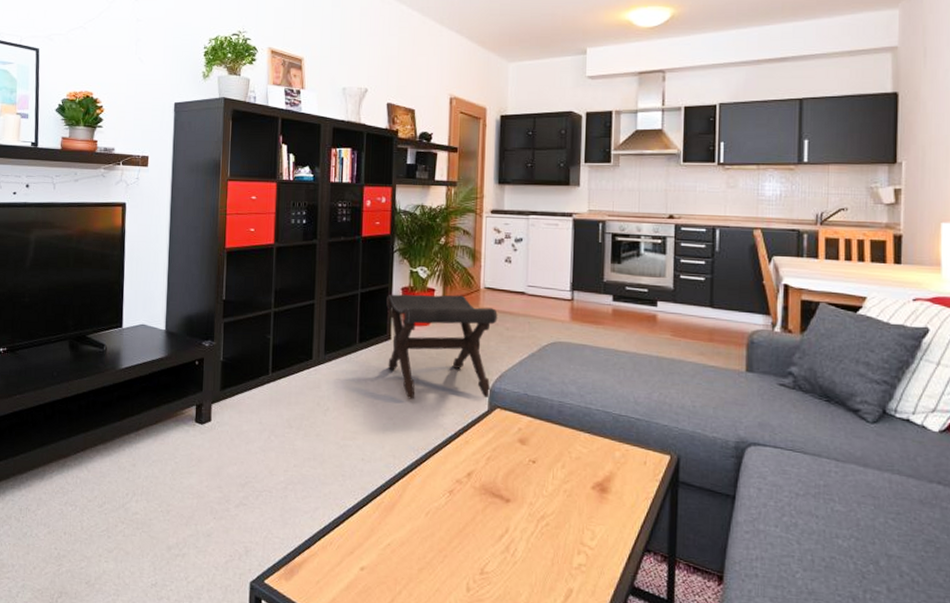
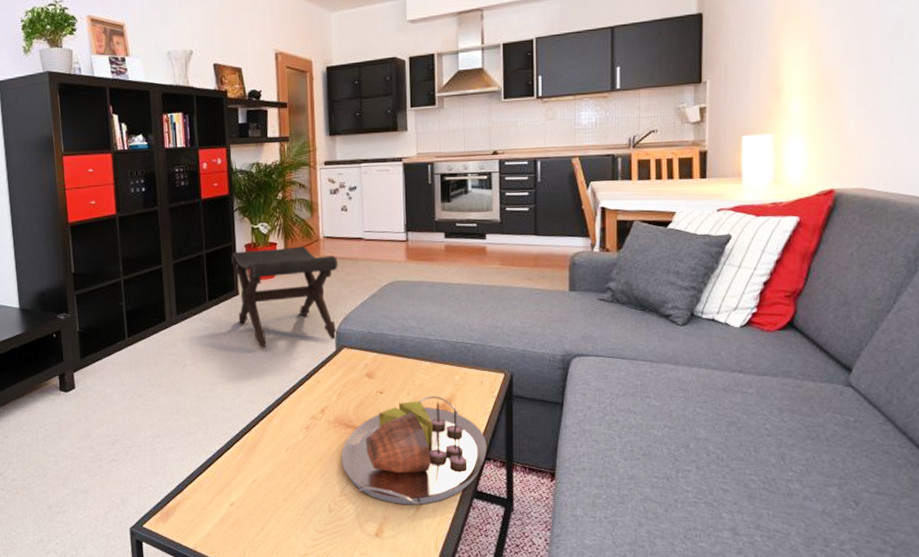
serving tray: none [484,471,647,595] -> present [341,396,487,505]

